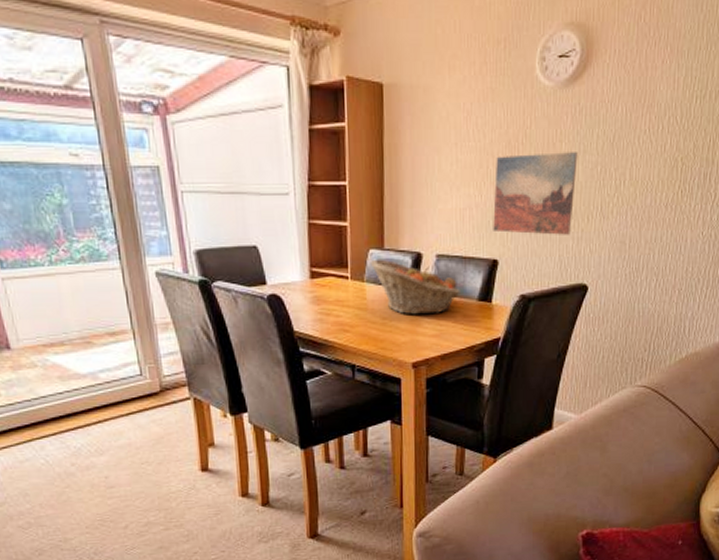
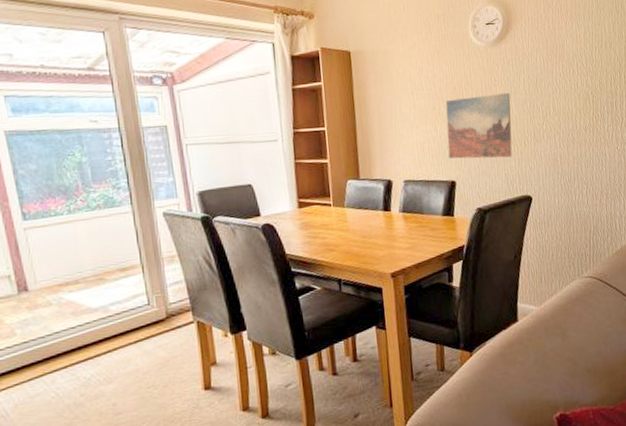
fruit basket: present [370,258,460,315] -> none [348,187,427,232]

